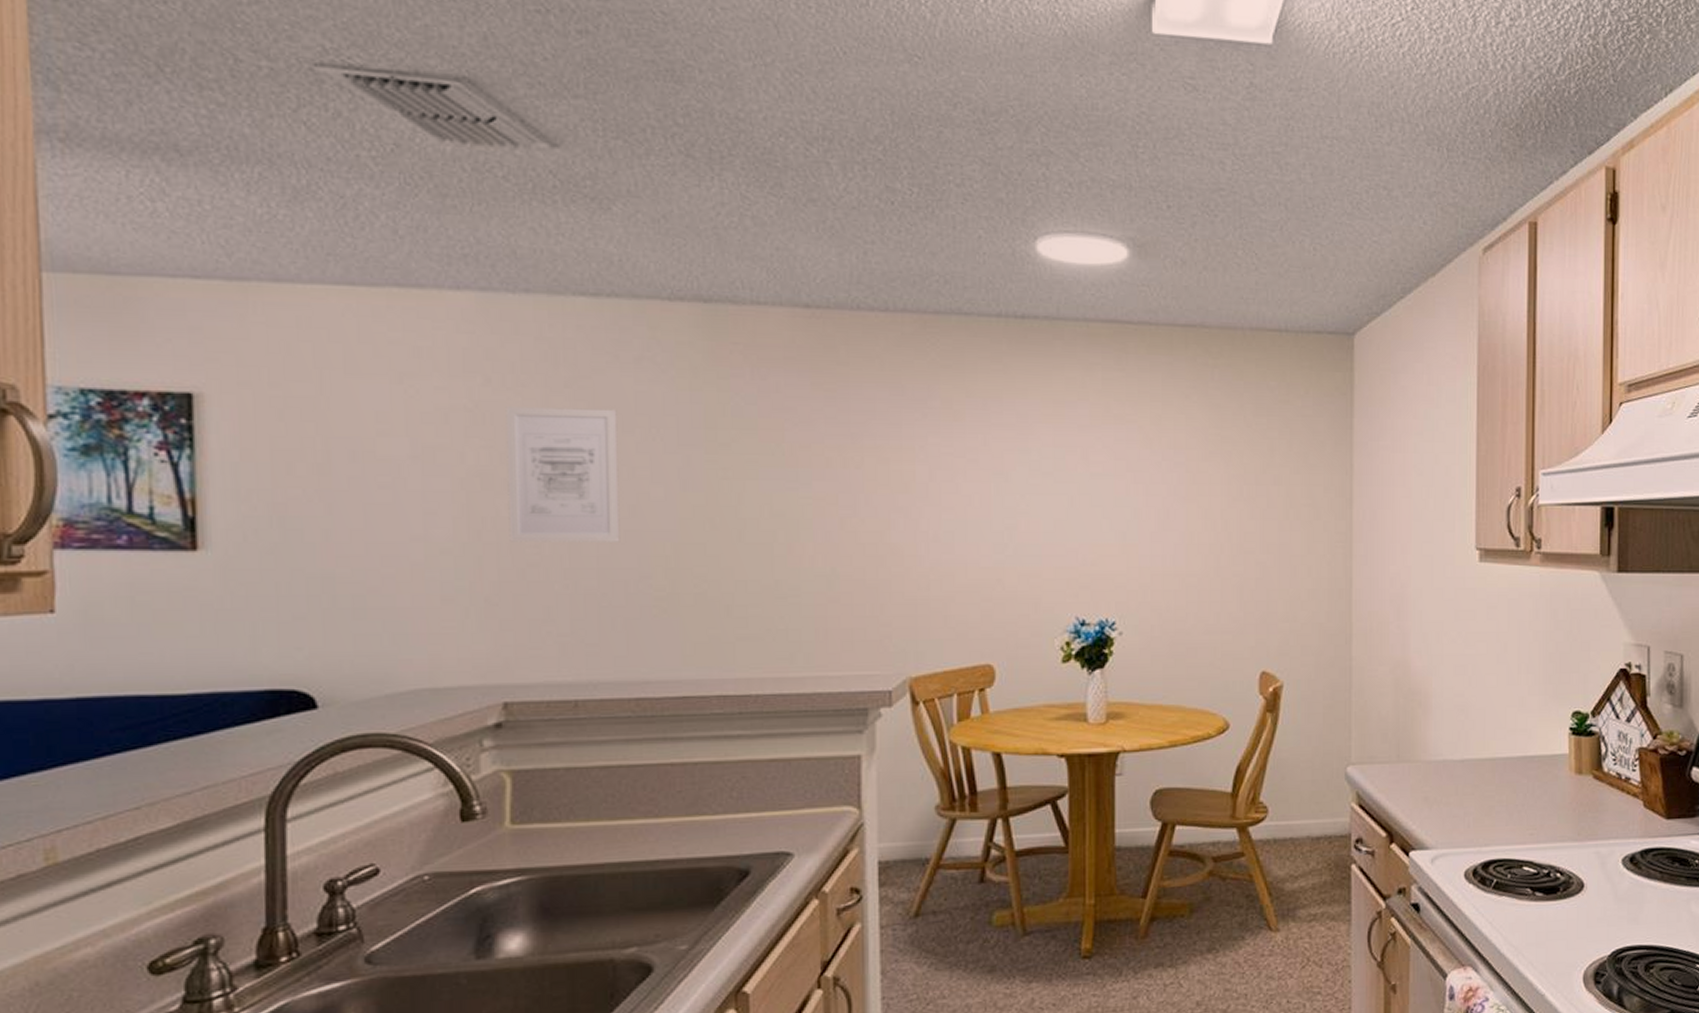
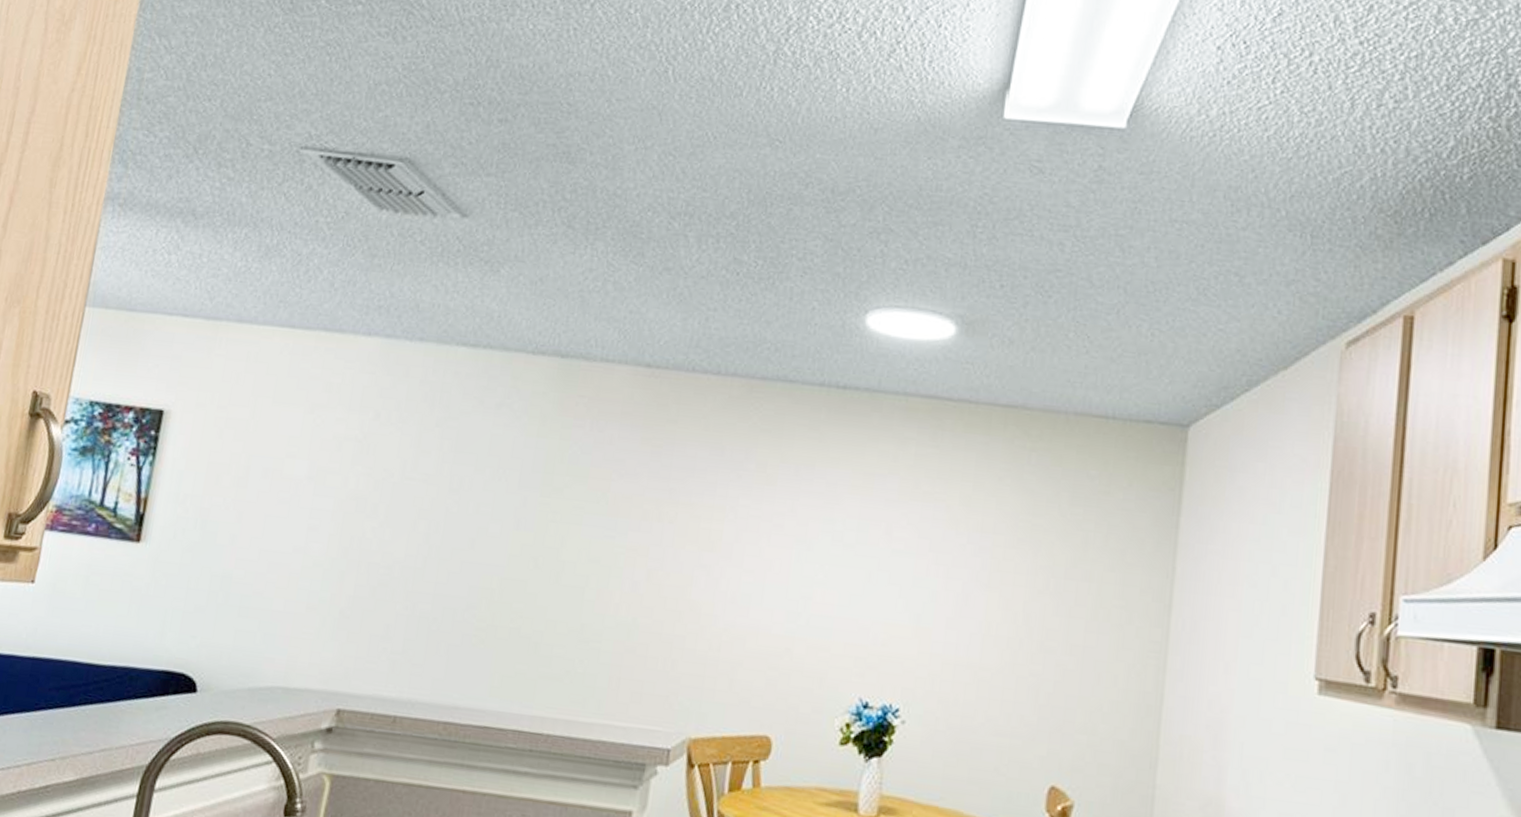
wall art: present [505,407,620,542] -> none [368,440,474,572]

